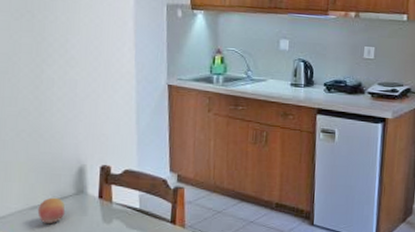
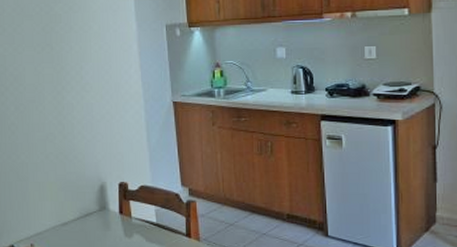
fruit: present [37,197,66,223] -> none [68,214,92,238]

